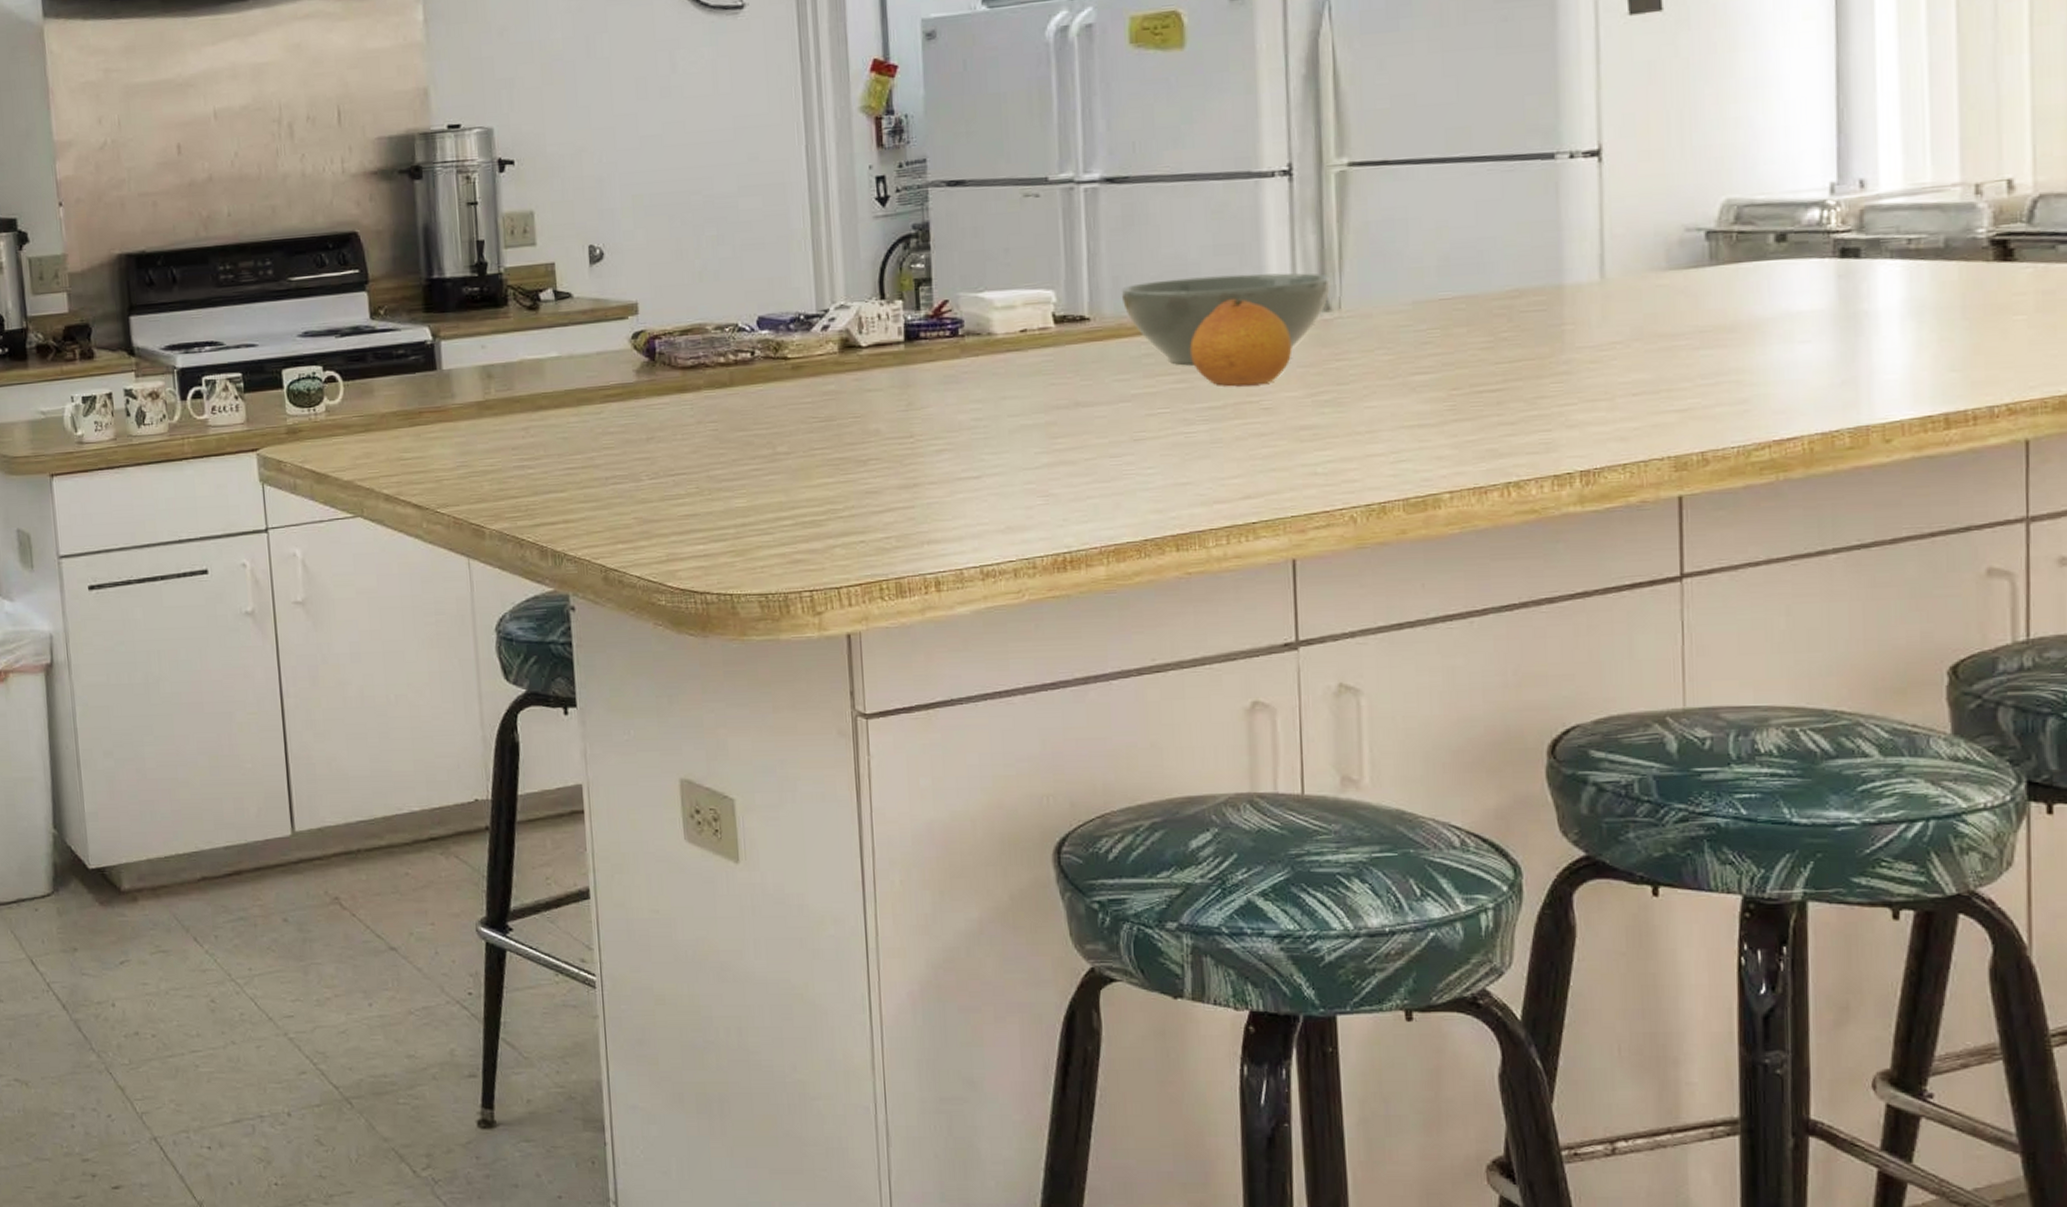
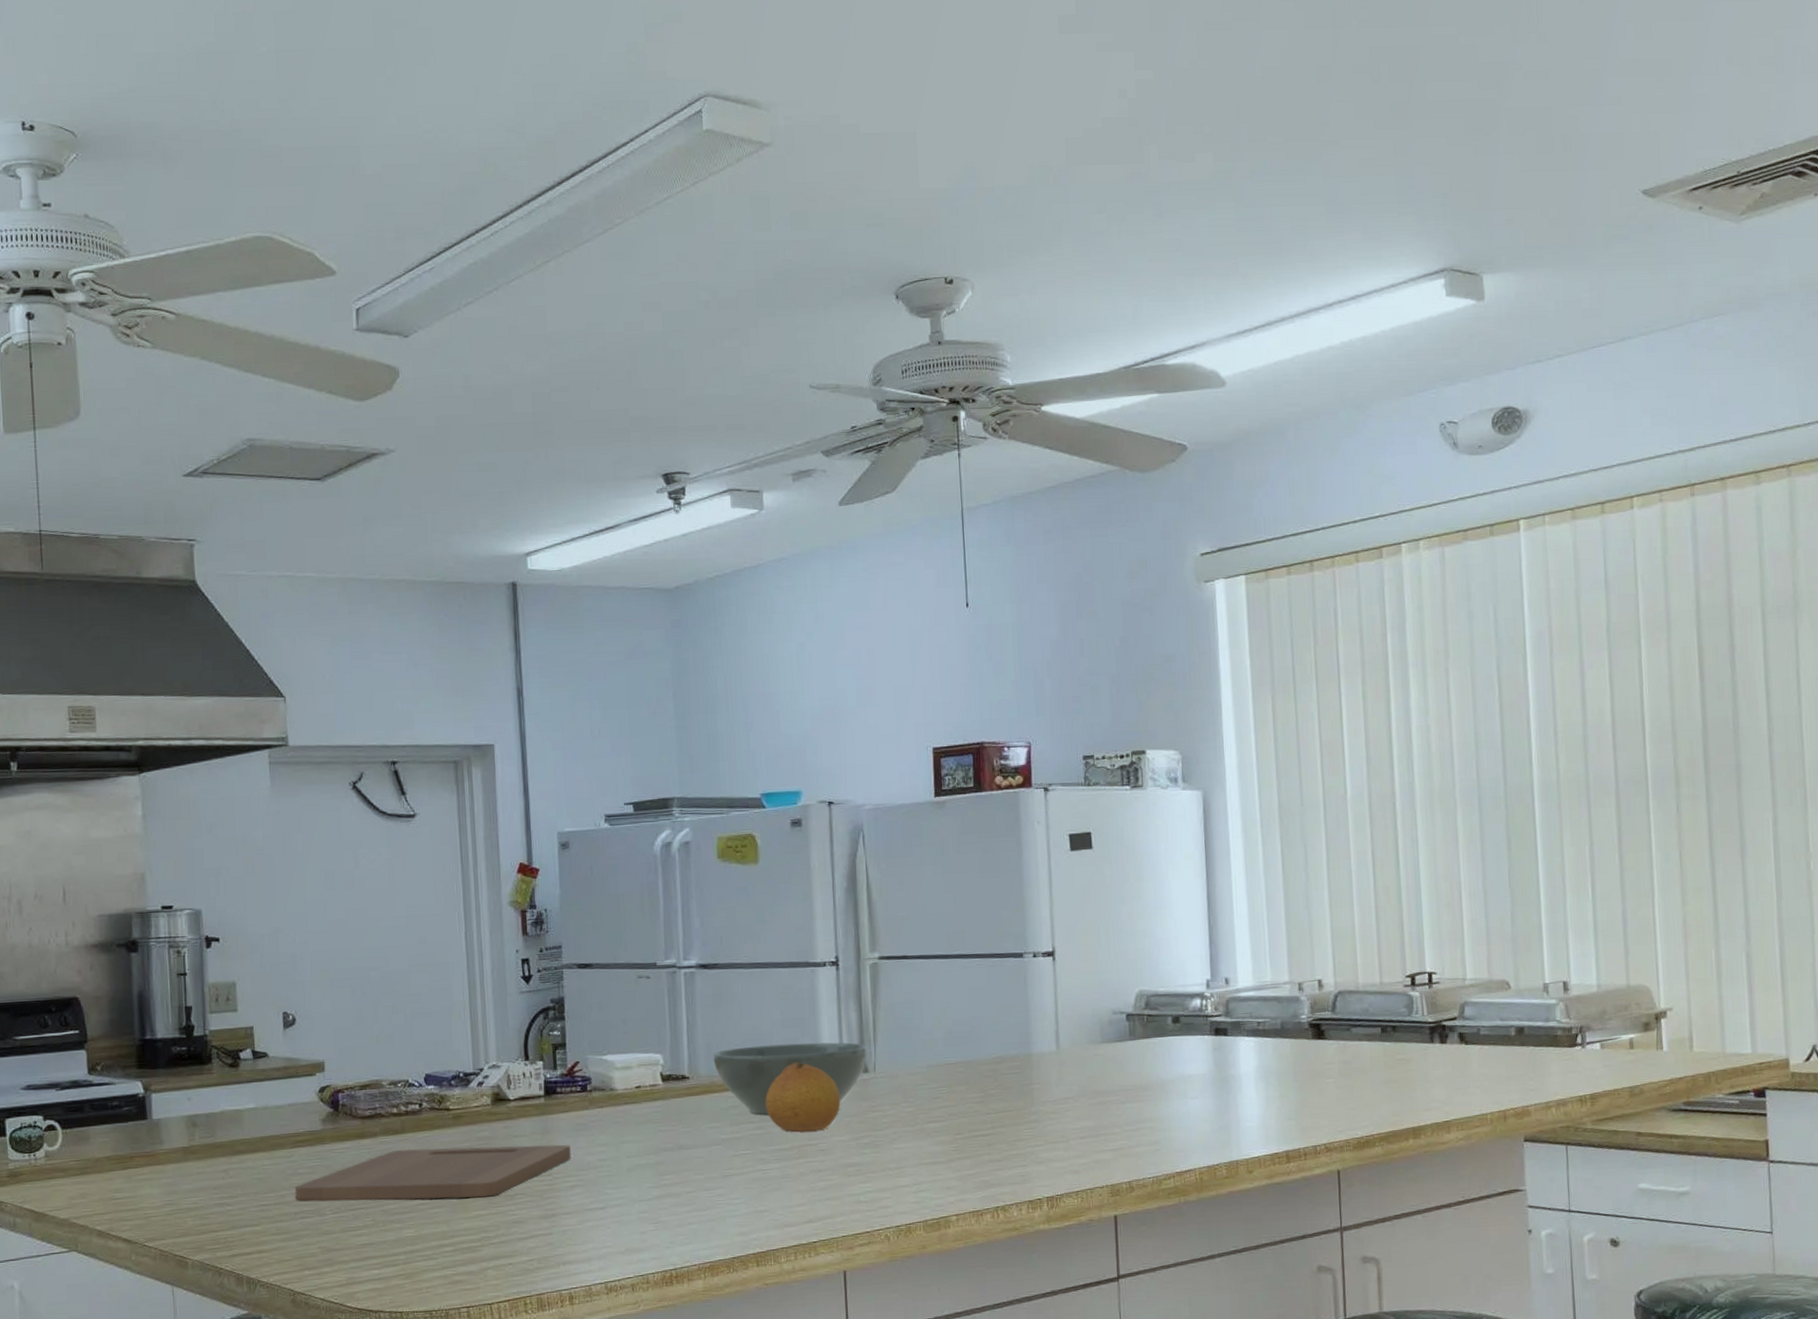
cutting board: none [604,400,938,466] -> present [294,1144,571,1203]

